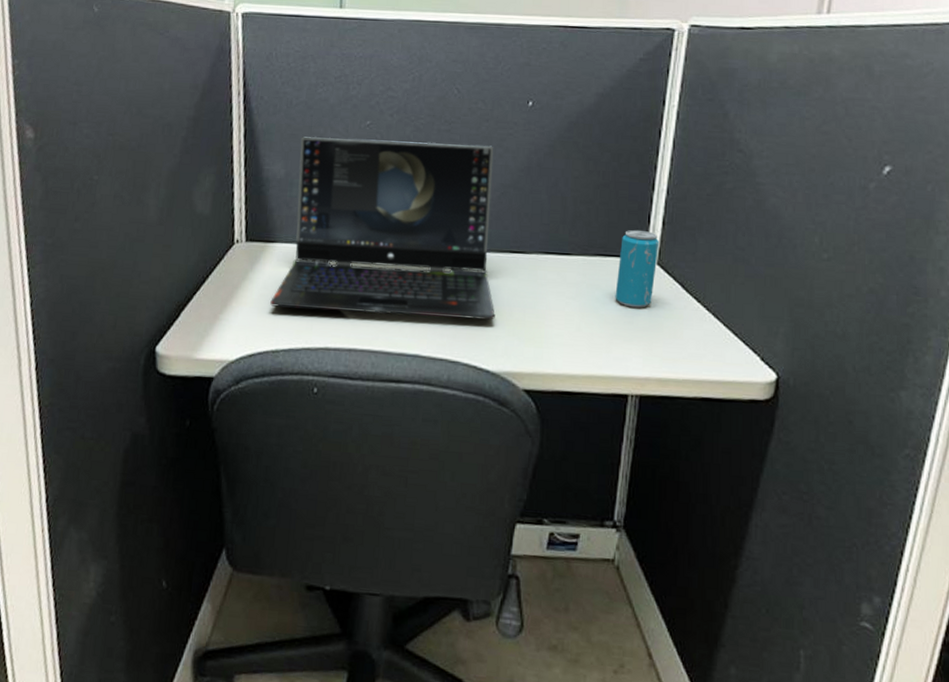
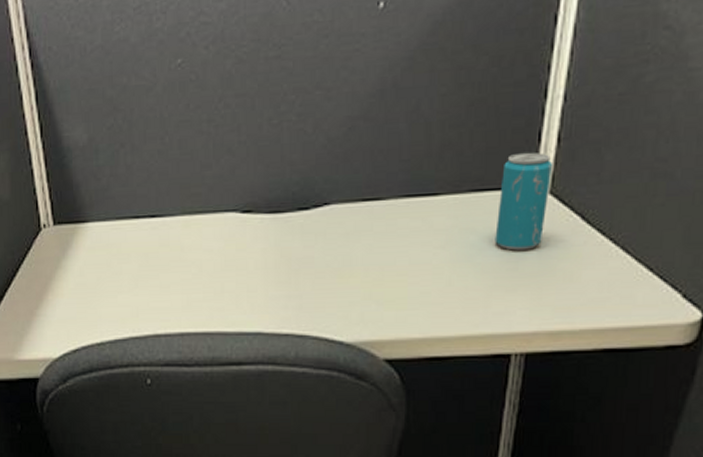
laptop computer: present [270,136,495,320] -> none [89,68,348,295]

